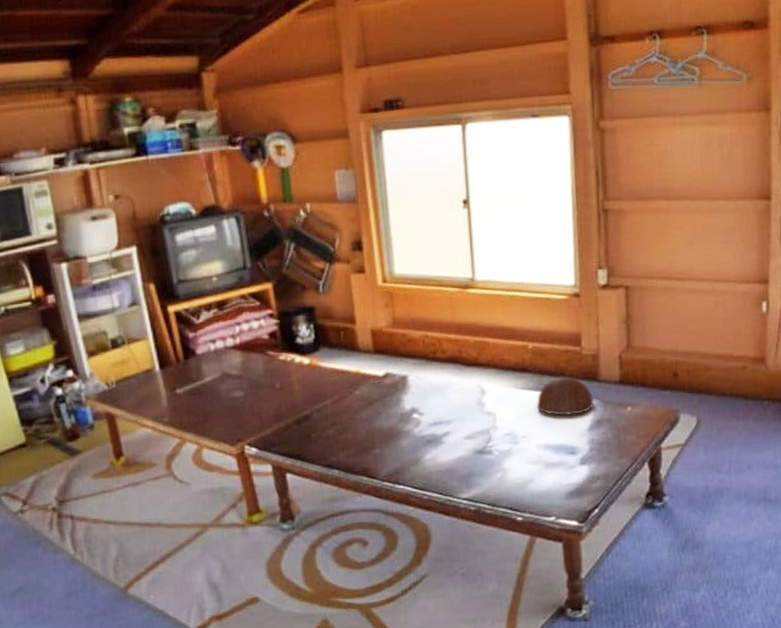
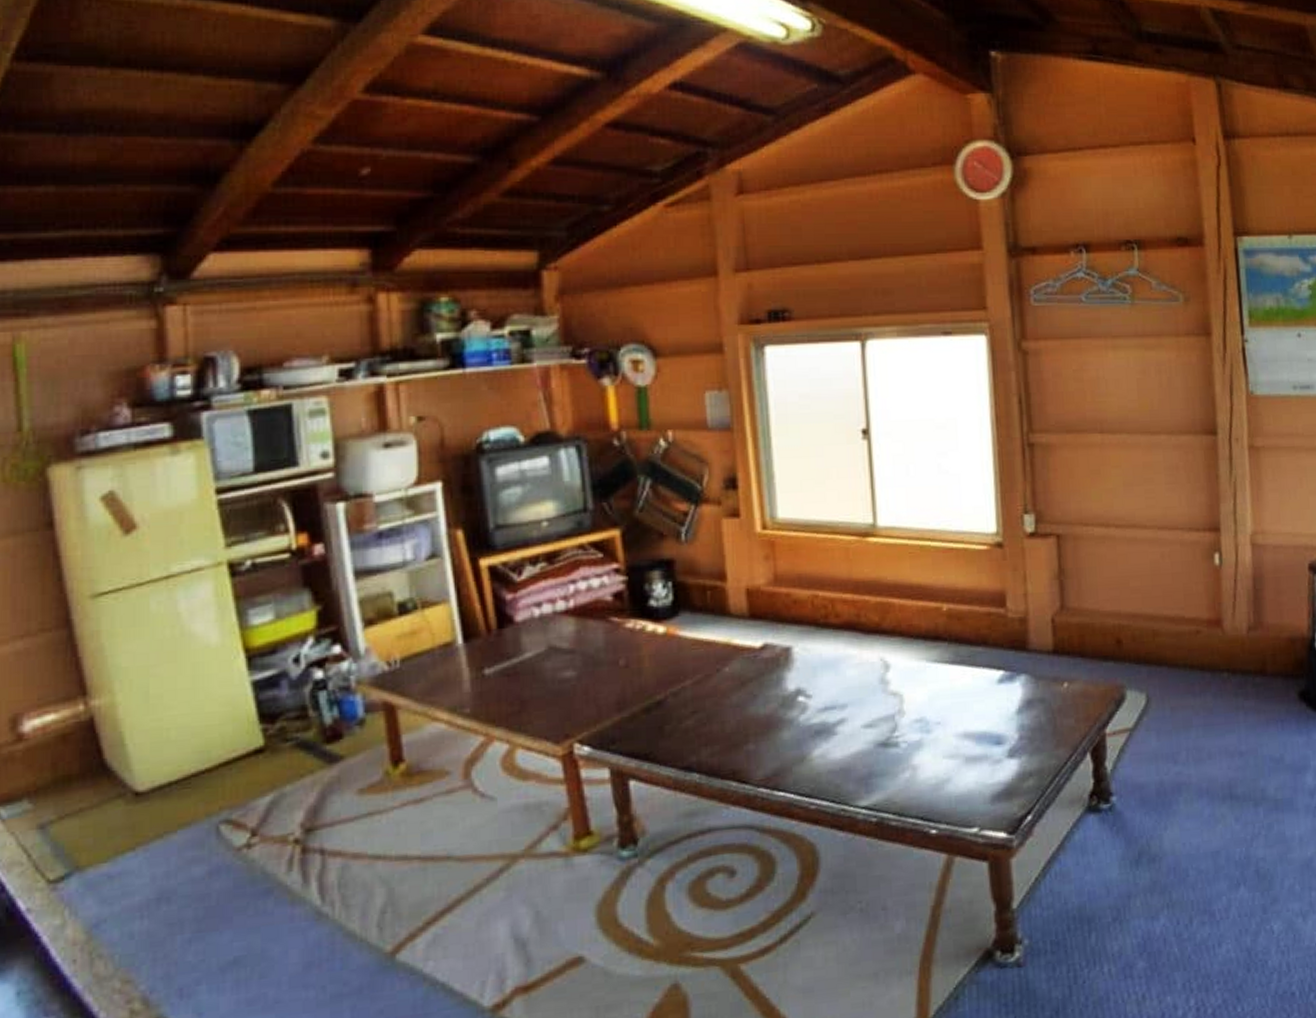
bowl: present [536,376,594,416] -> none [953,645,1024,696]

